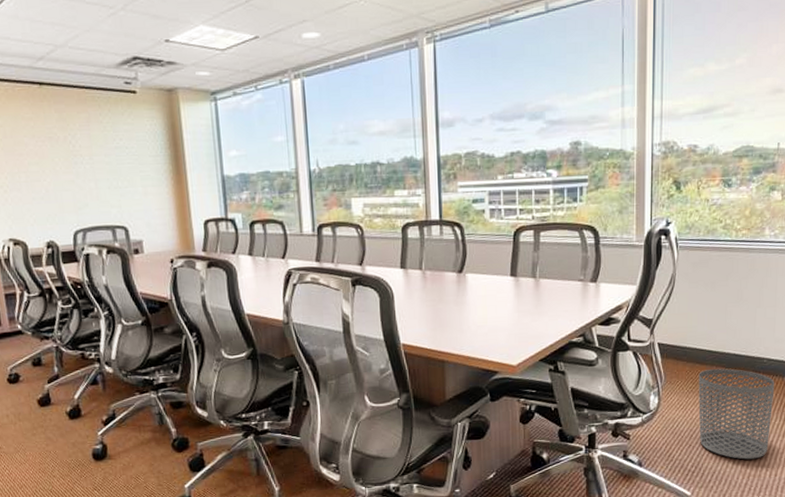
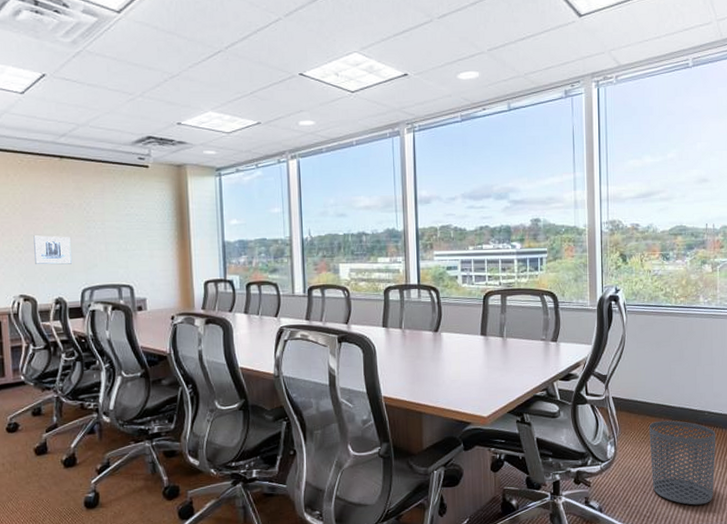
wall art: none [18,173,61,205] -> present [33,235,72,265]

